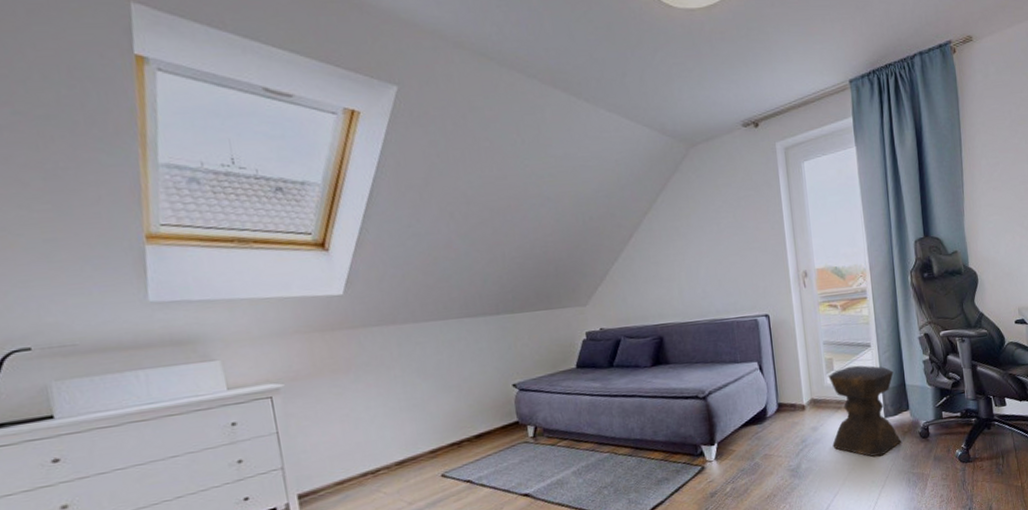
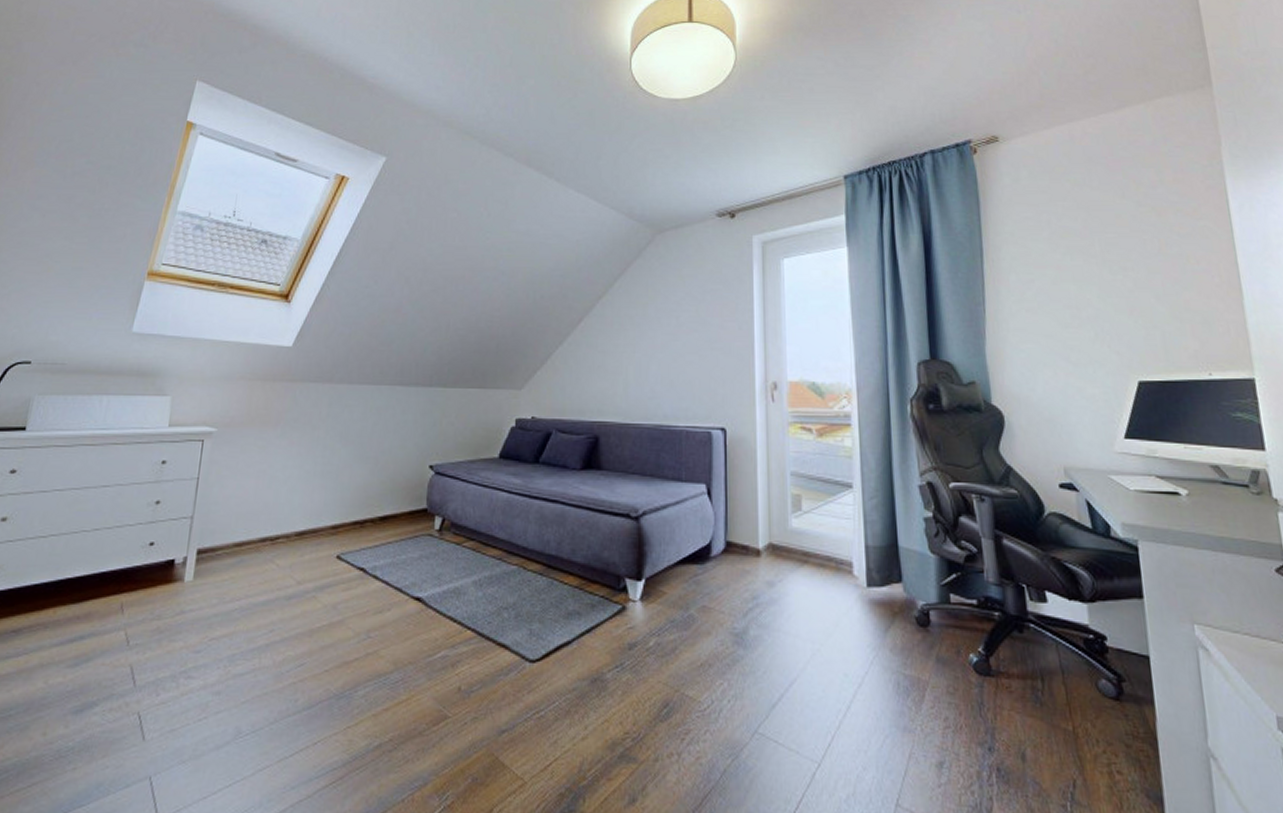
stool: present [828,365,901,457] -> none [793,509,889,640]

